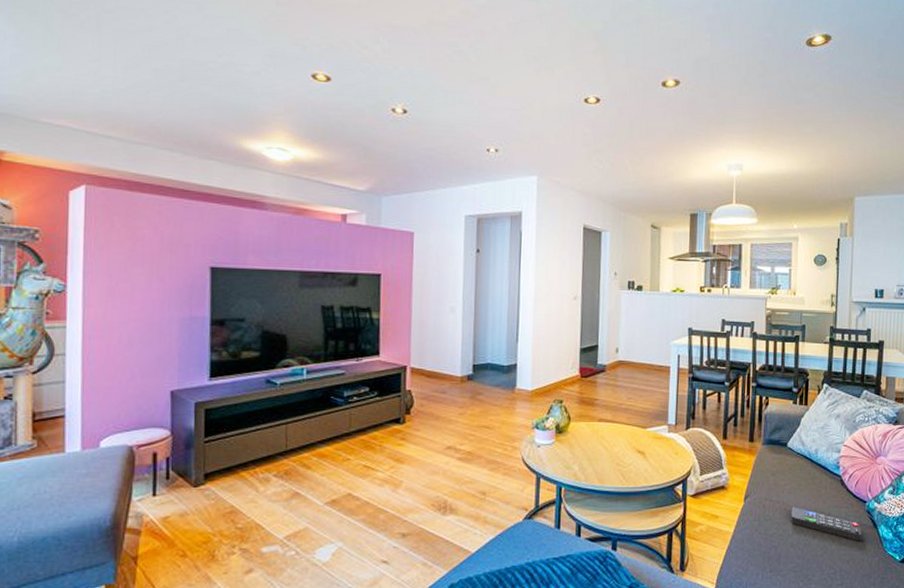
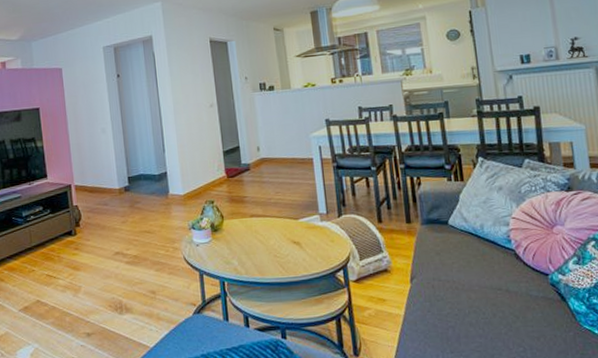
remote control: present [791,507,863,541] -> none [464,285,551,317]

